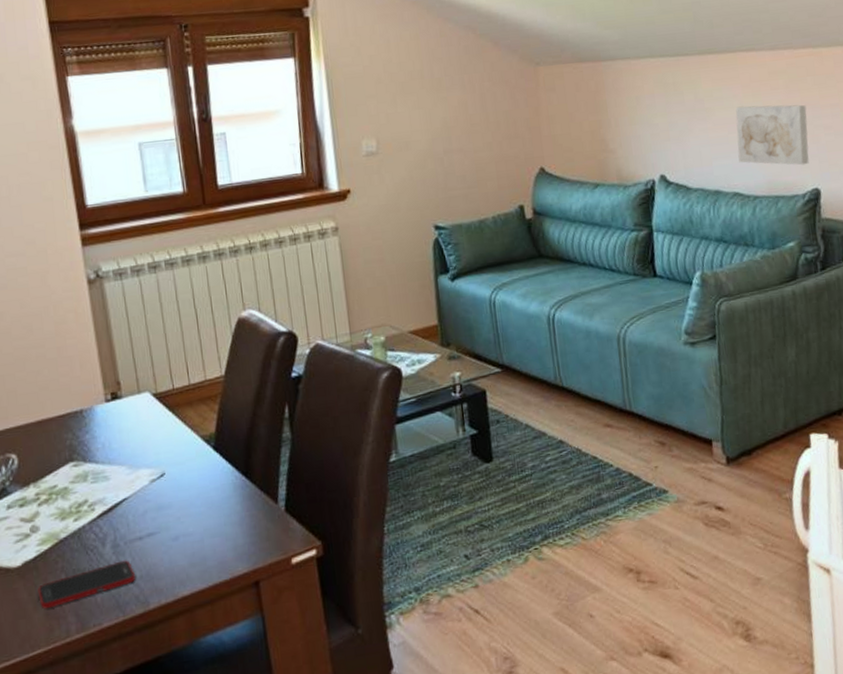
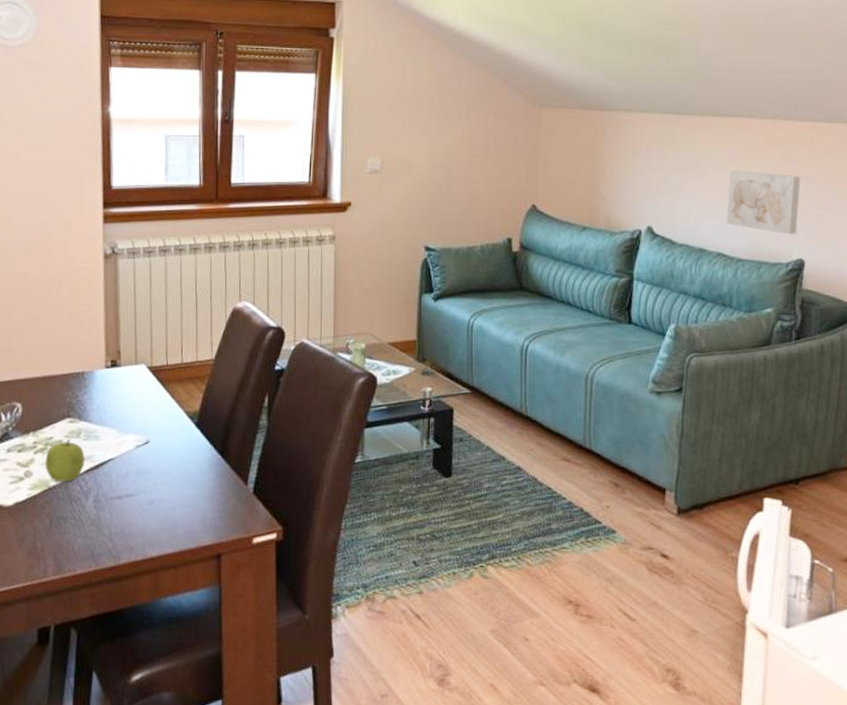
cell phone: present [37,560,135,610] -> none [24,515,111,549]
fruit: none [51,484,96,533] -> present [45,438,85,482]

